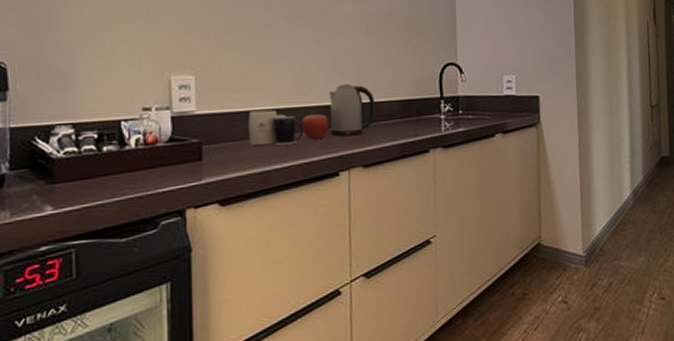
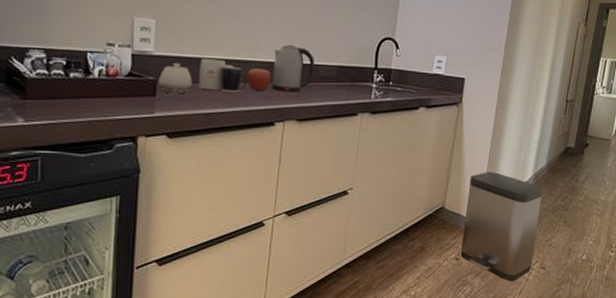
sugar bowl: none [203,119,242,155] -> present [157,62,192,94]
pedal bin: none [563,195,650,320] -> present [461,172,543,281]

